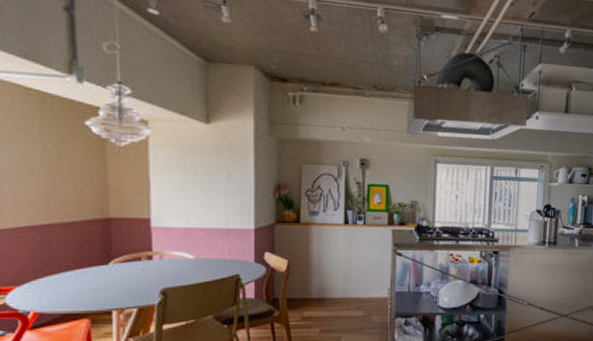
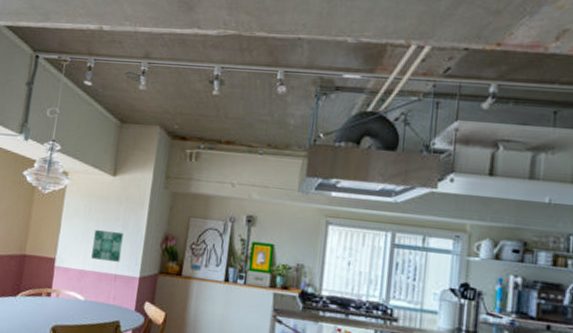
wall art: none [194,183,230,216] -> present [91,230,124,262]

